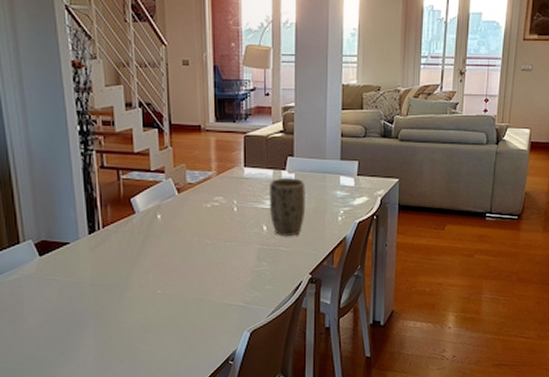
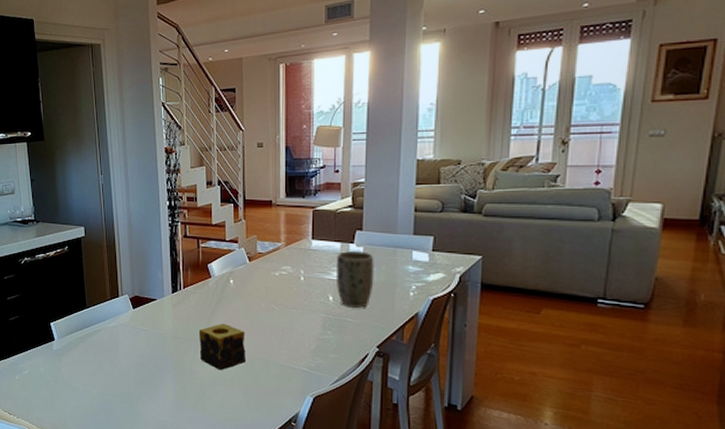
candle: none [124,263,179,317] -> present [199,323,247,371]

